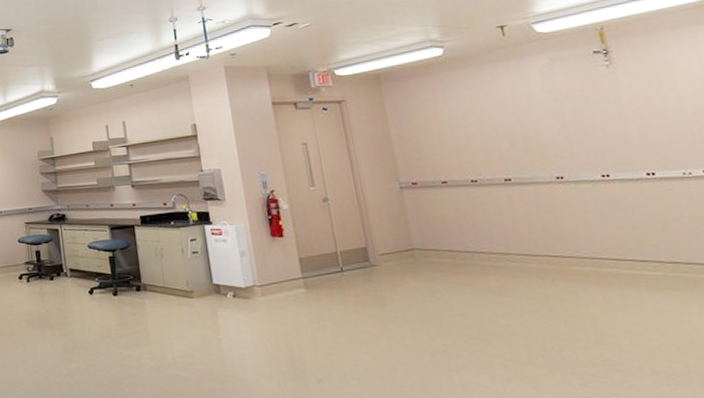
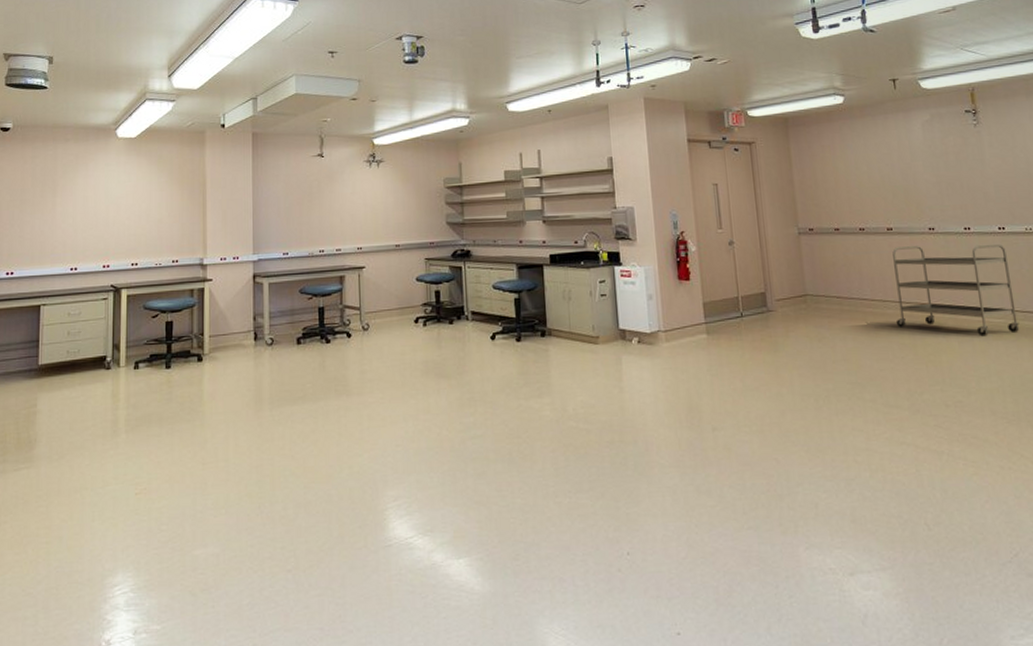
utility cart: none [513,190,685,291] -> present [892,243,1020,337]

